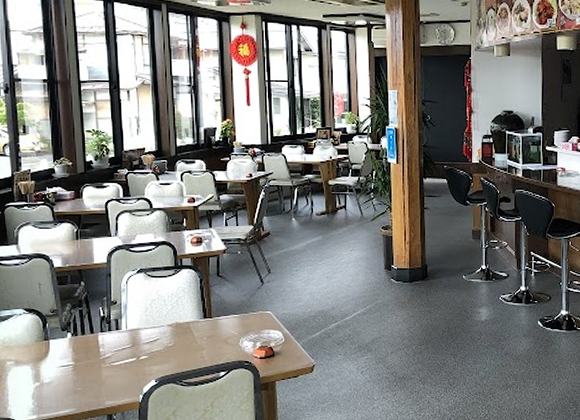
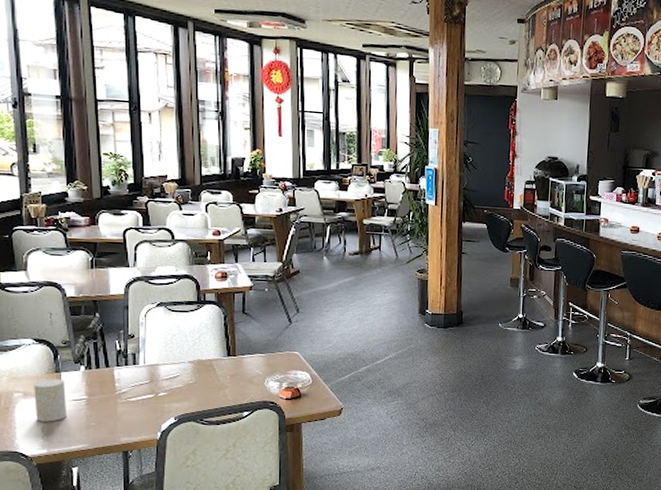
cup: none [25,347,56,388] -> present [34,379,68,422]

